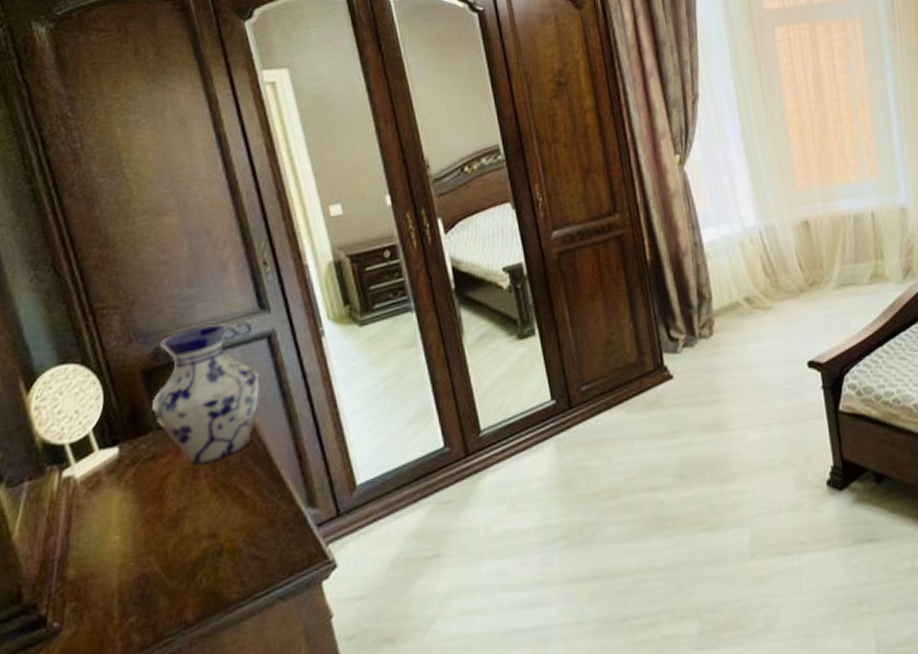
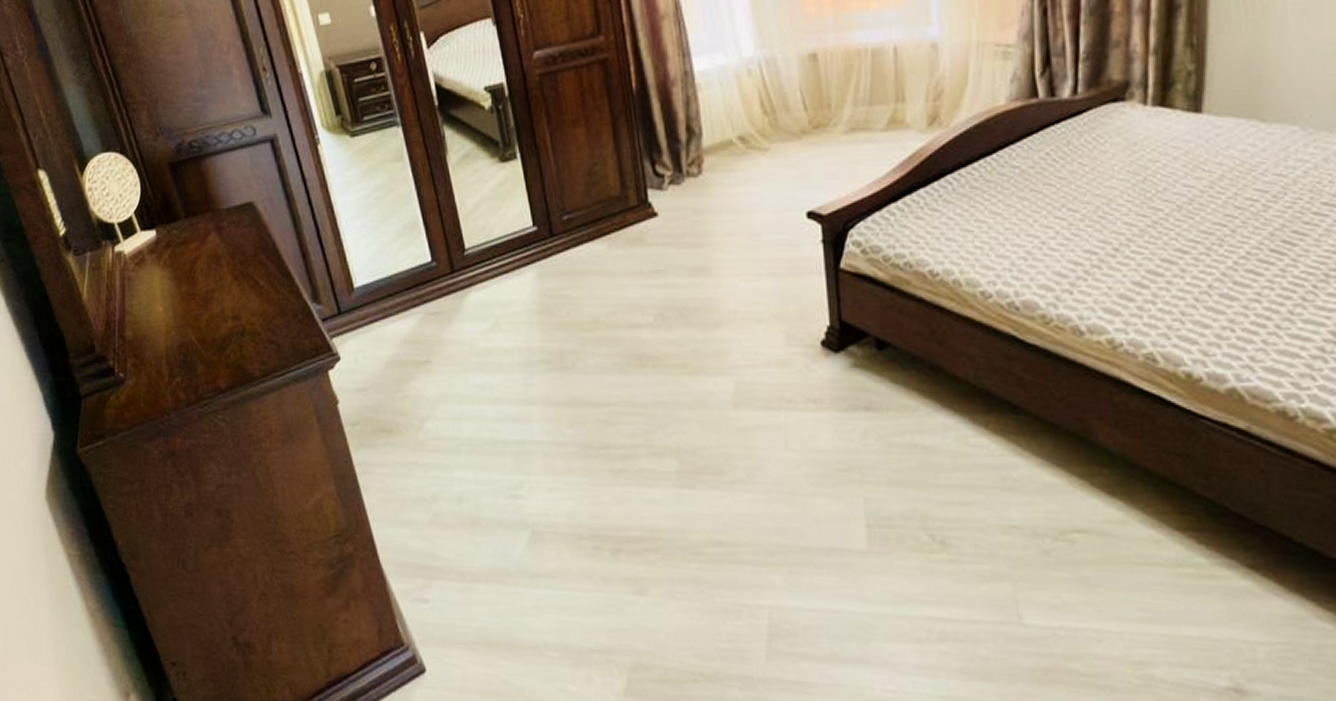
vase: present [152,323,260,465] -> none [179,124,267,253]

